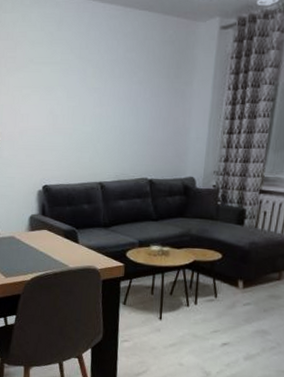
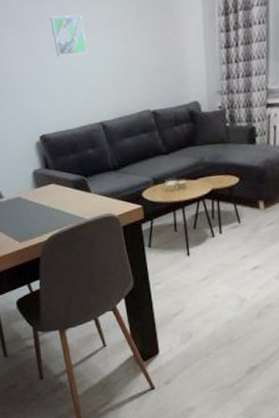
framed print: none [72,85,101,121] -> present [50,15,88,56]

